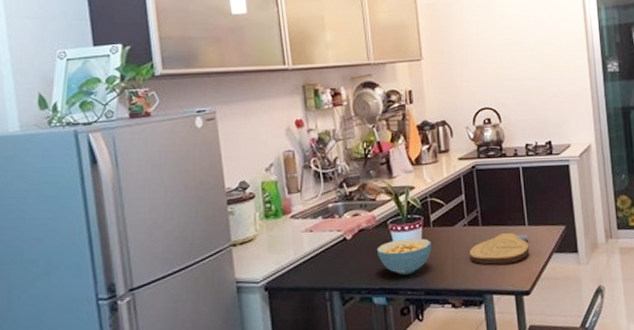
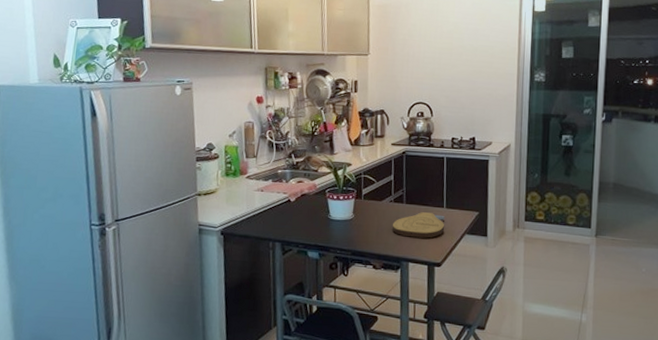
cereal bowl: present [376,238,432,275] -> none [314,206,361,236]

